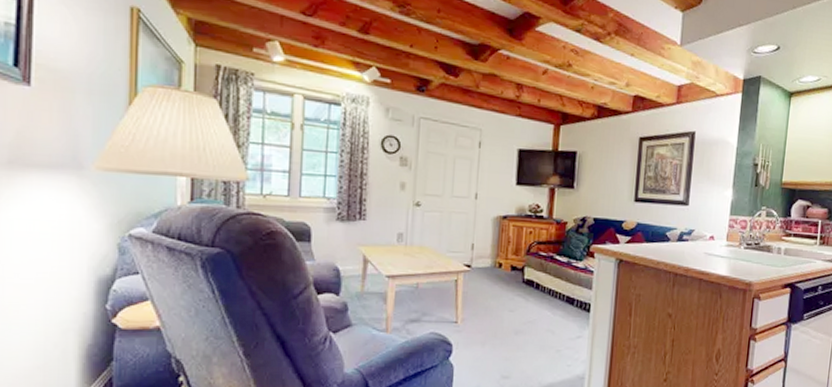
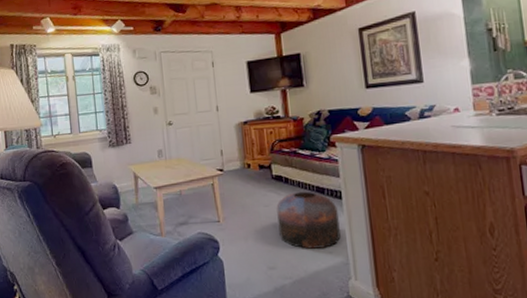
pouf: none [520,299,584,361] -> present [276,191,341,249]

